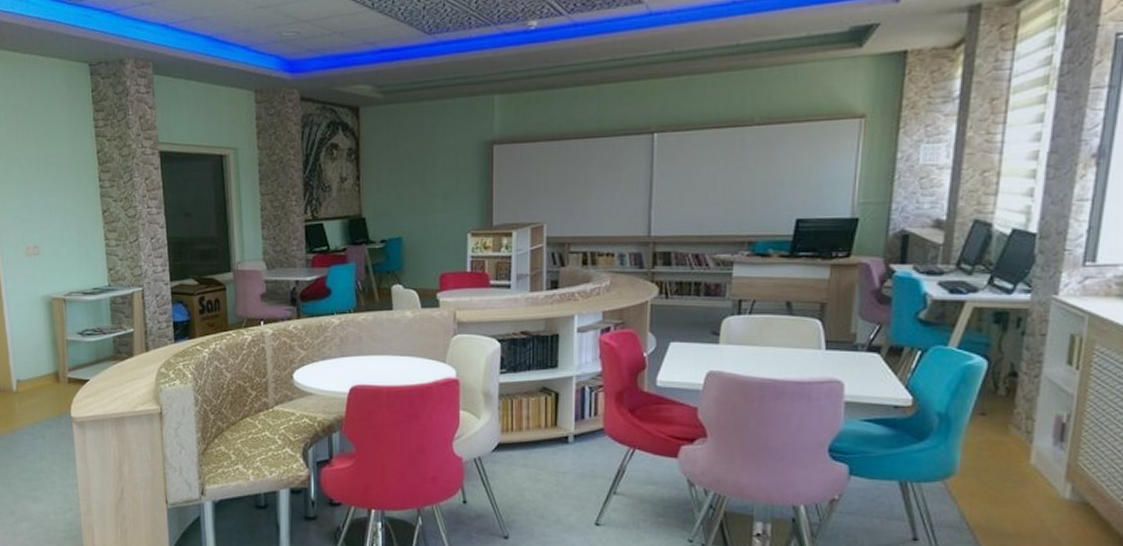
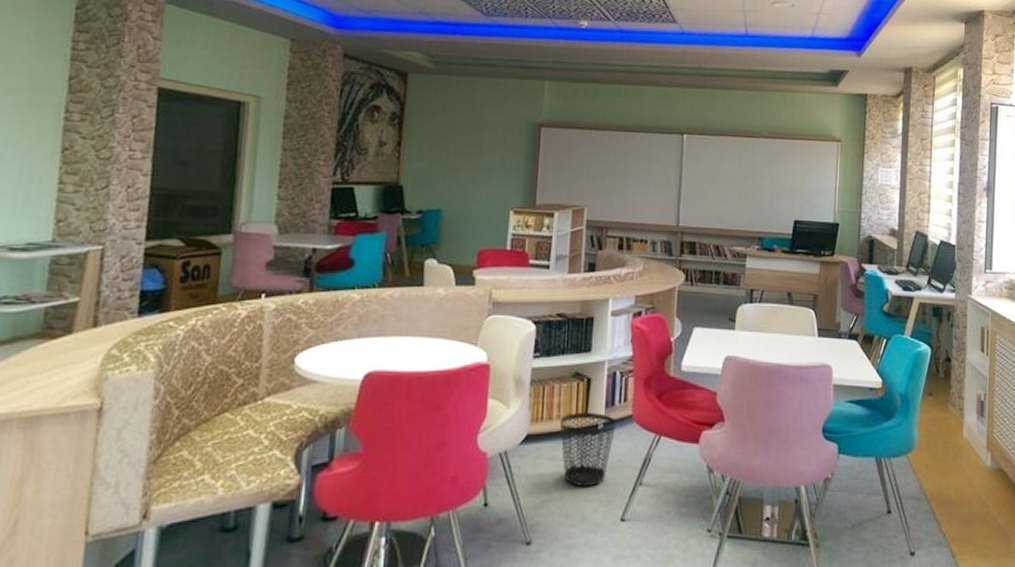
wastebasket: none [529,425,588,492] -> present [559,413,617,486]

